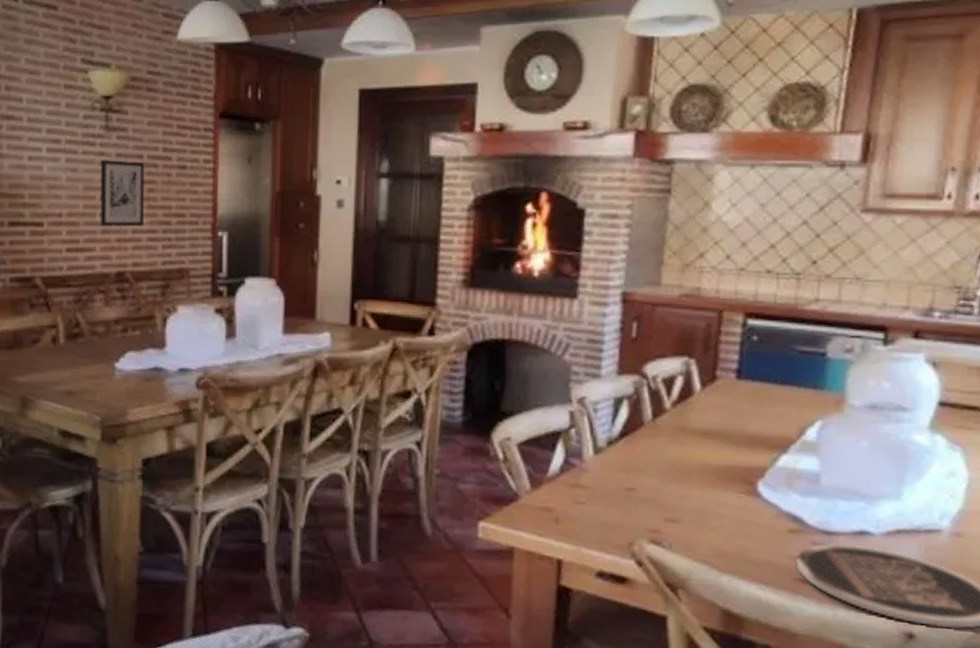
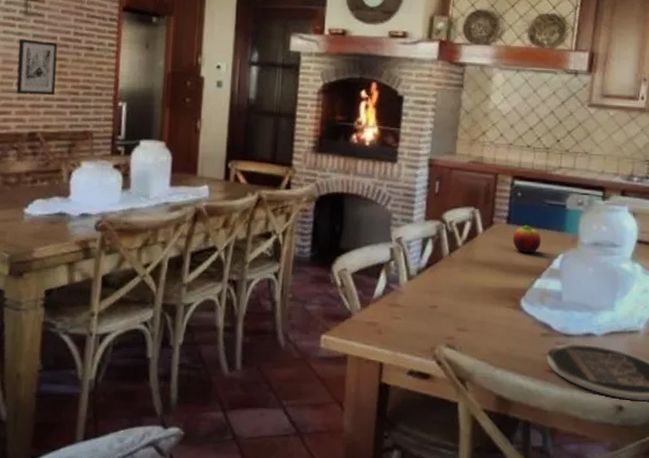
fruit: none [744,380,789,420] -> present [512,224,542,253]

